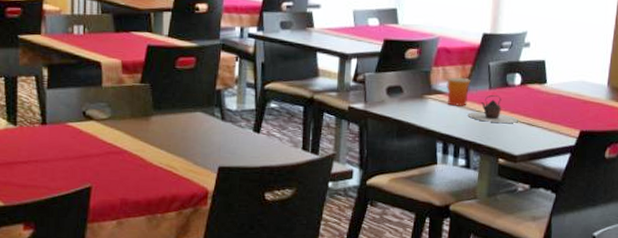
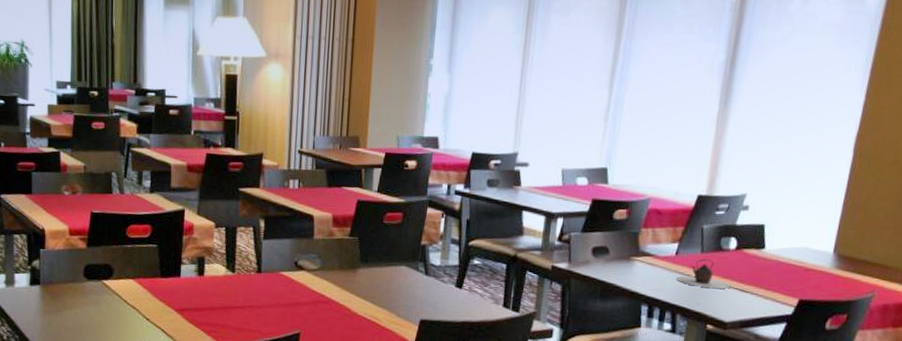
mug: present [446,77,471,106] -> none [655,240,682,270]

